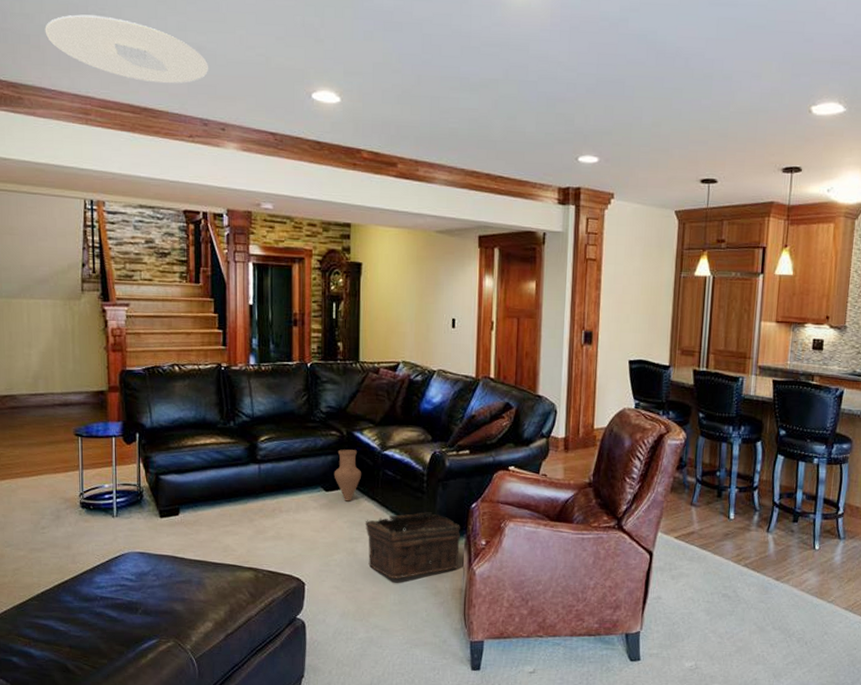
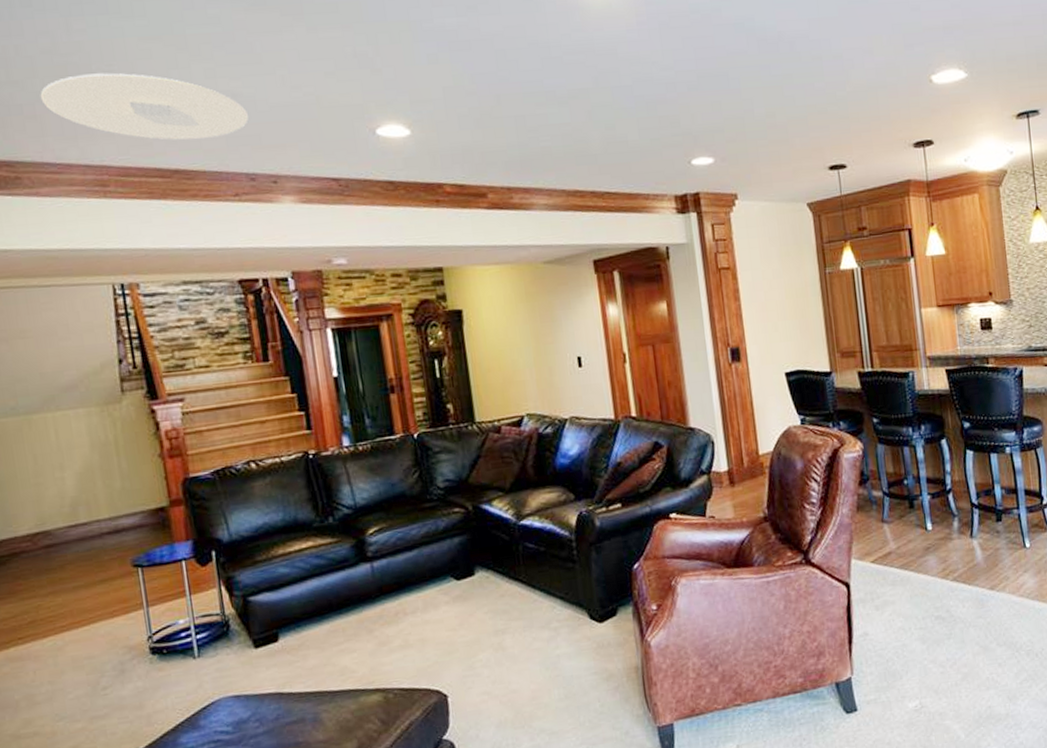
vase: present [334,449,362,502] -> none [464,525,498,588]
basket: present [365,512,460,579] -> none [510,583,629,670]

